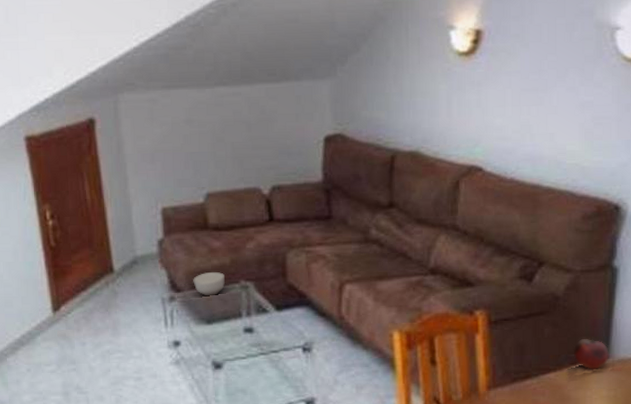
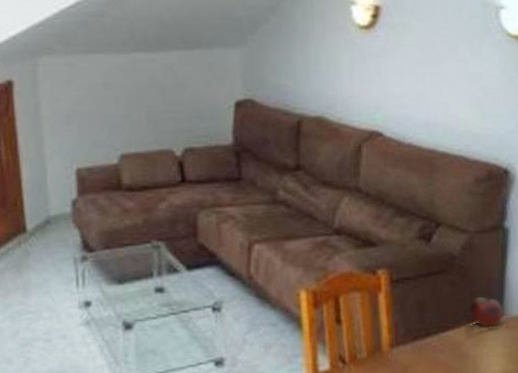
bowl: present [193,271,226,297] -> none [105,231,138,256]

